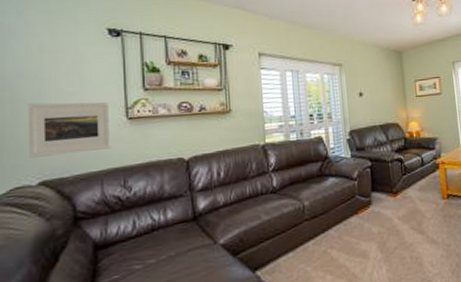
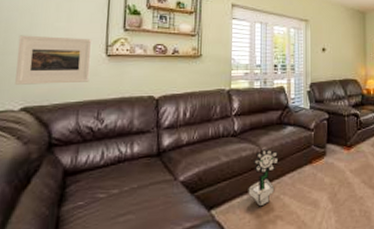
decorative plant: none [293,202,323,264] -> present [248,149,279,207]

